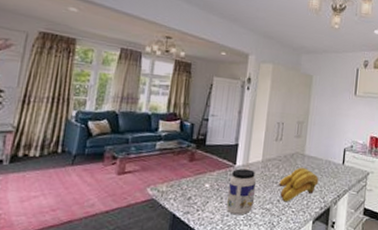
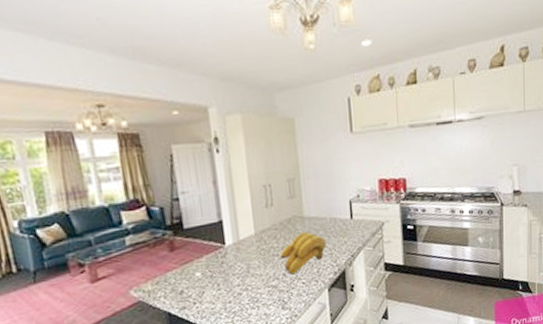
jar: present [227,169,257,215] -> none [223,246,257,300]

